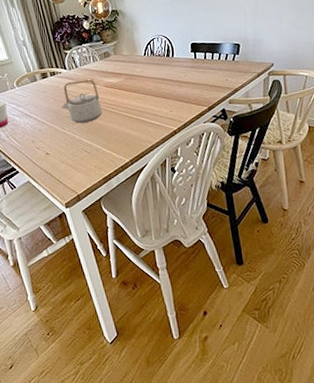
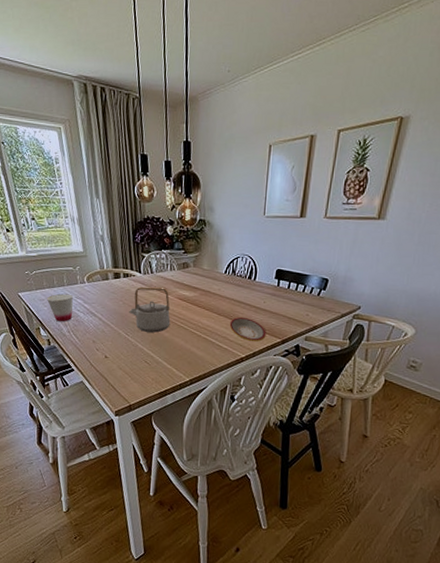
plate: none [157,92,193,114] -> present [229,317,266,342]

